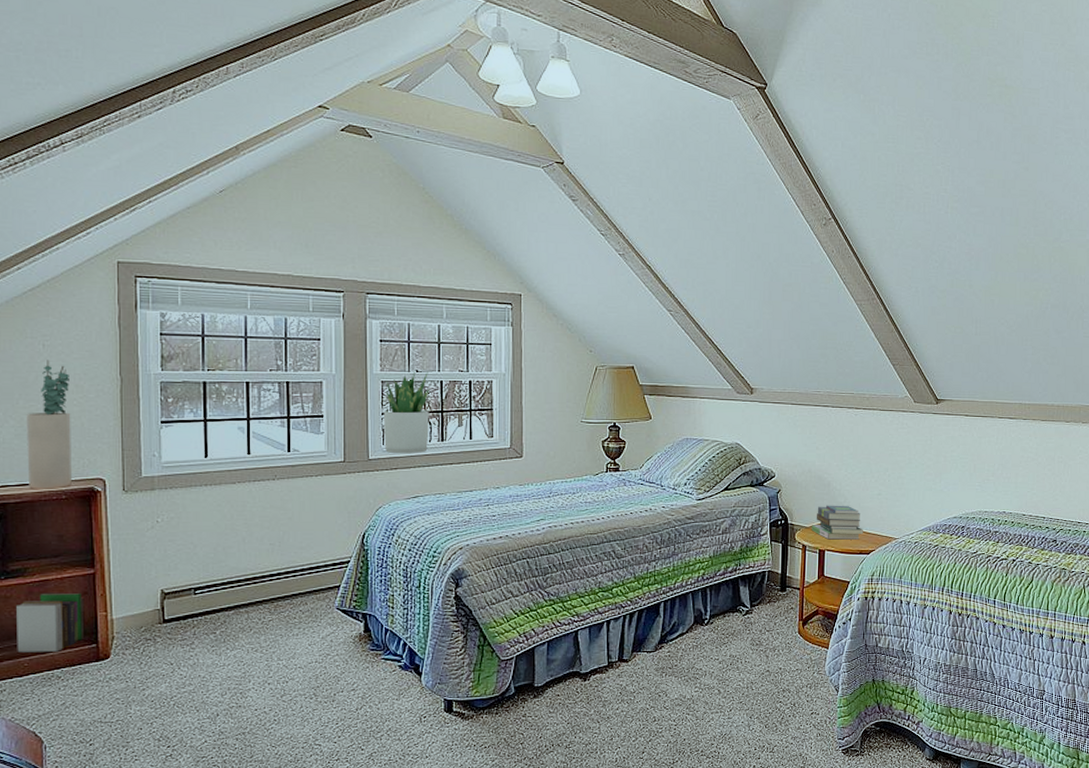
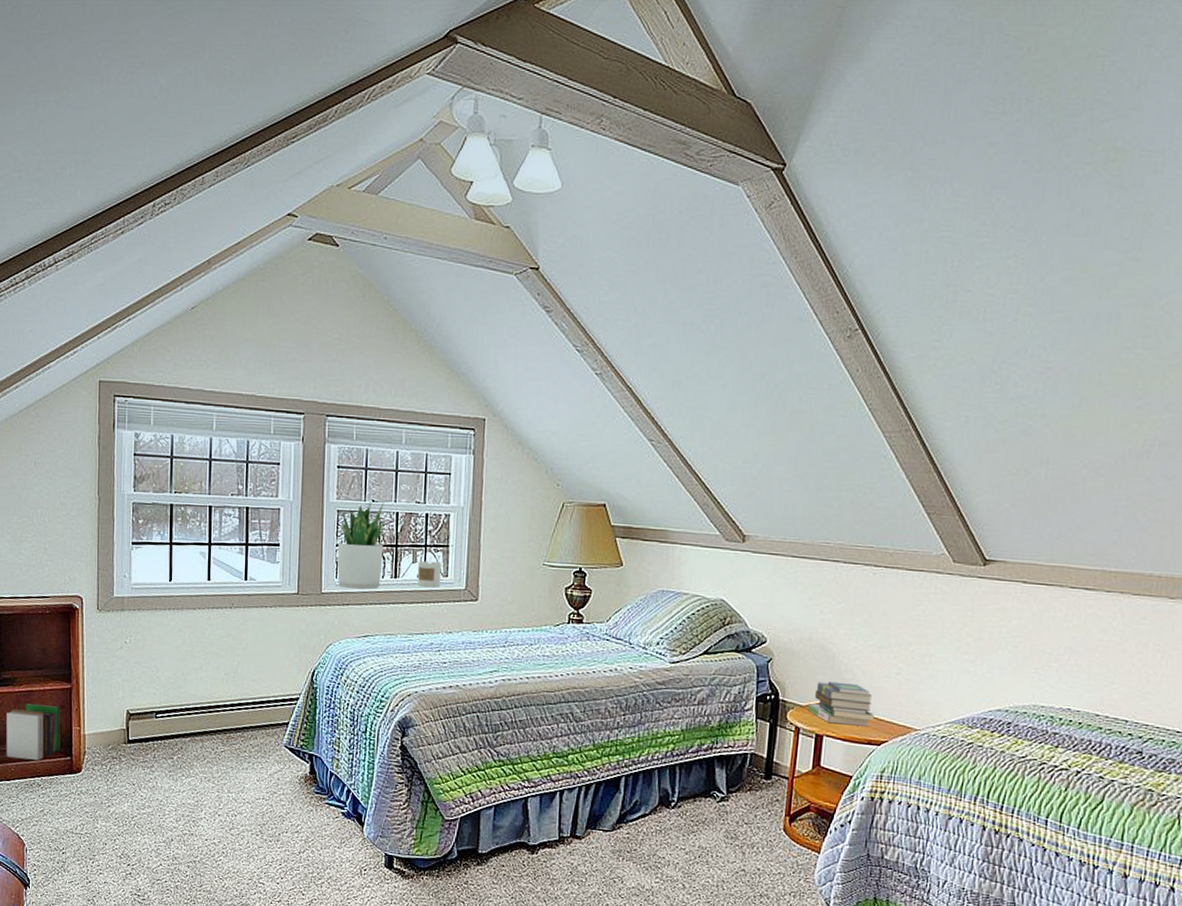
vase: present [26,359,72,490] -> none [18,477,56,604]
candle: none [463,421,487,449] -> present [417,558,442,589]

